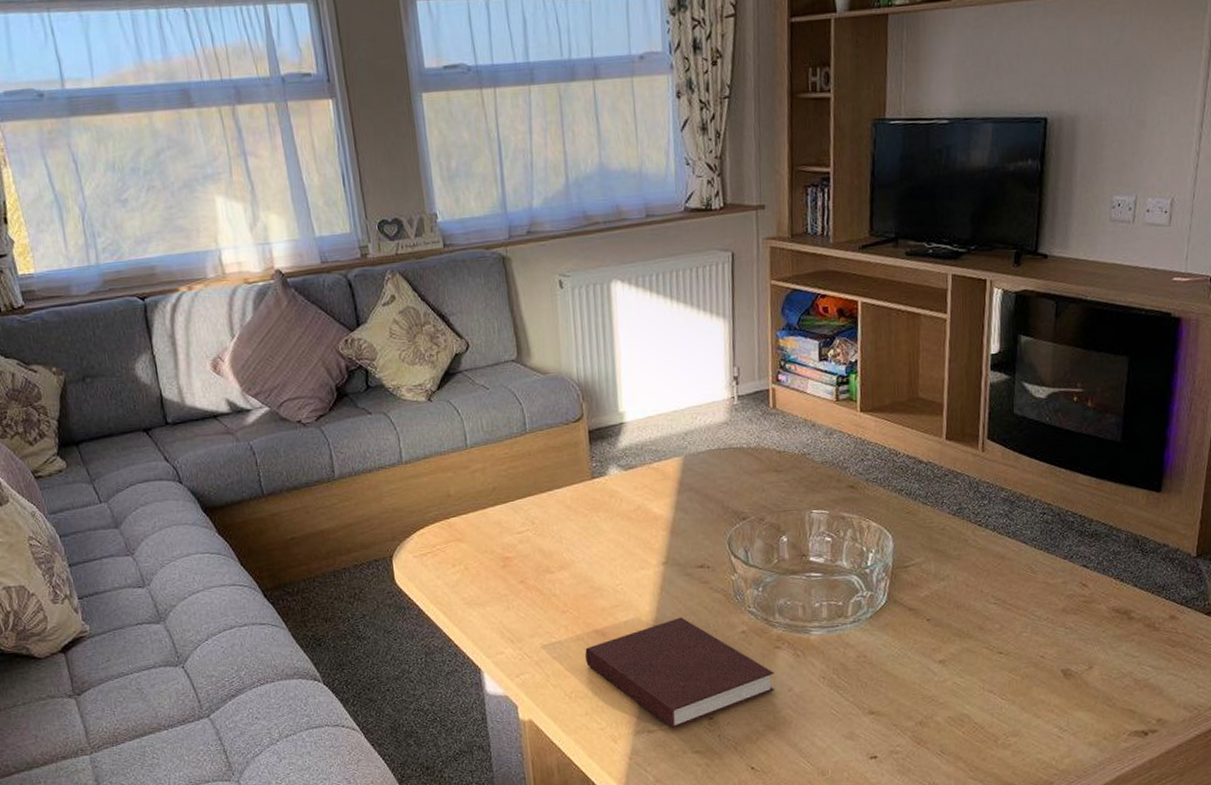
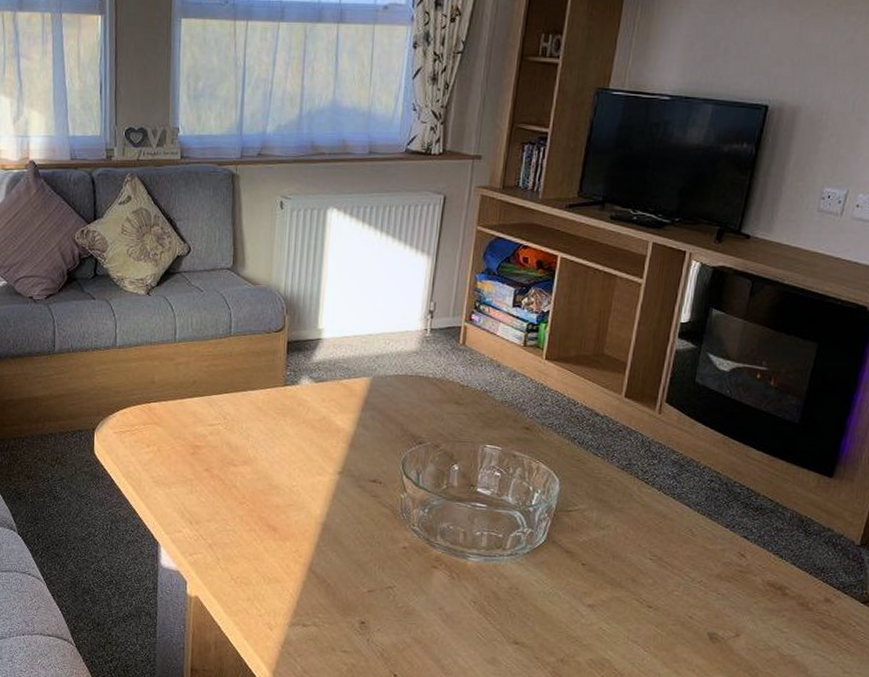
notebook: present [585,617,775,730] -> none [255,524,429,627]

